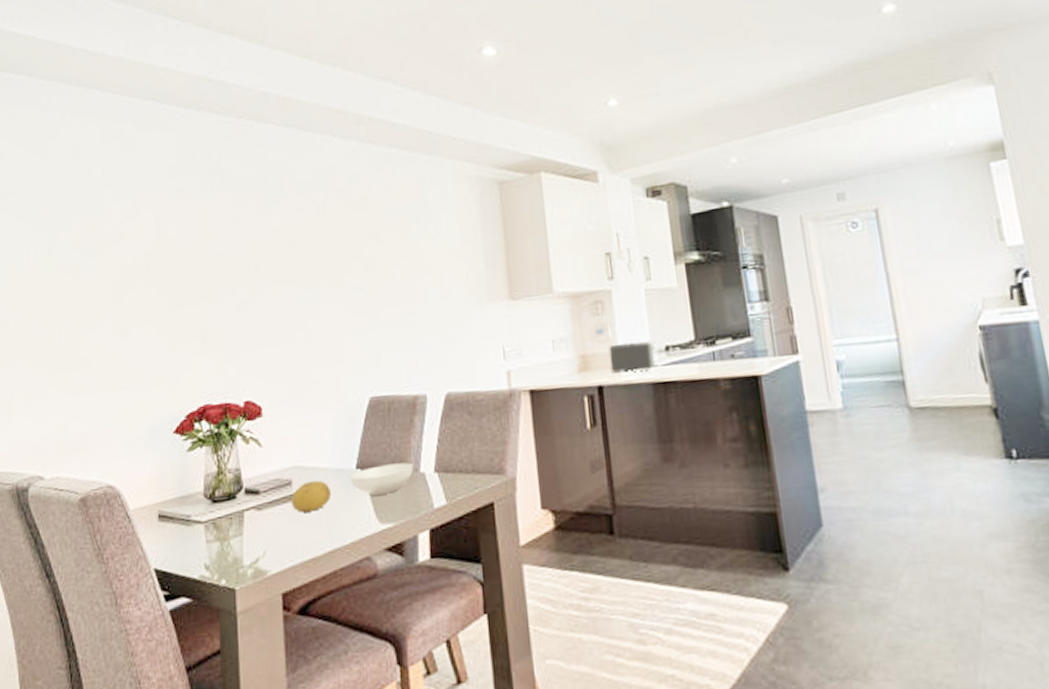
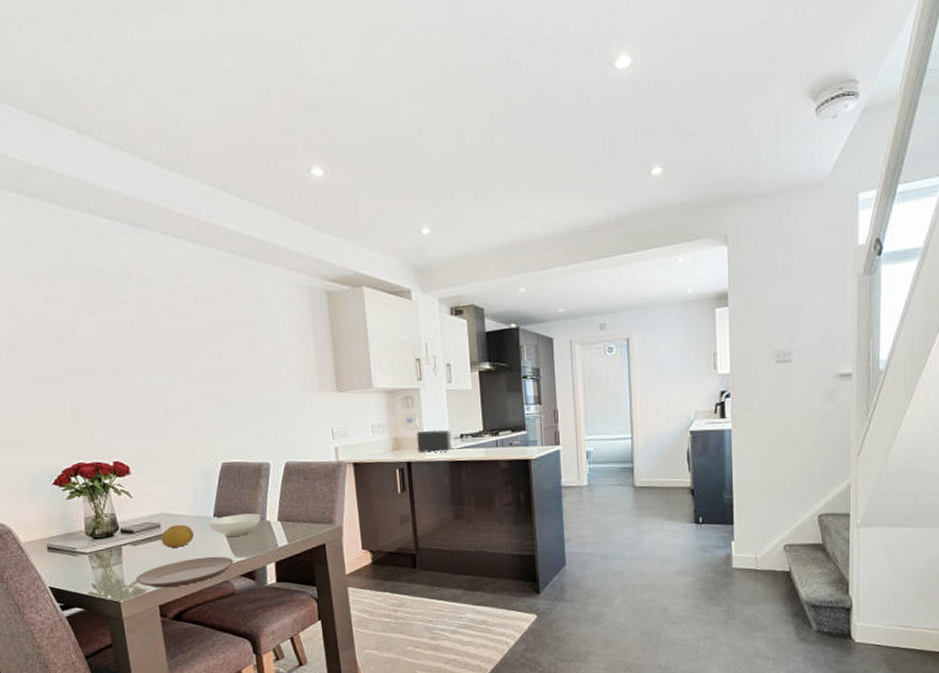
plate: none [256,522,378,569] -> present [135,556,234,588]

